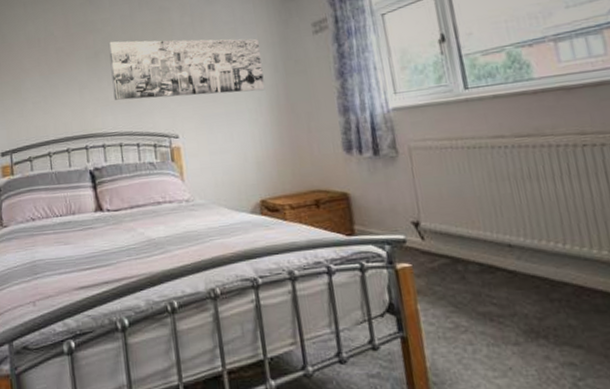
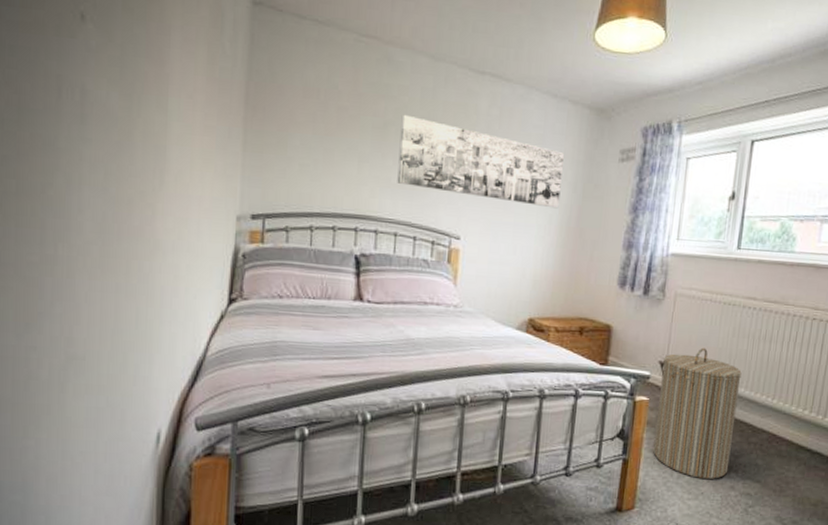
laundry hamper: none [416,199,536,350] -> present [653,347,742,479]

